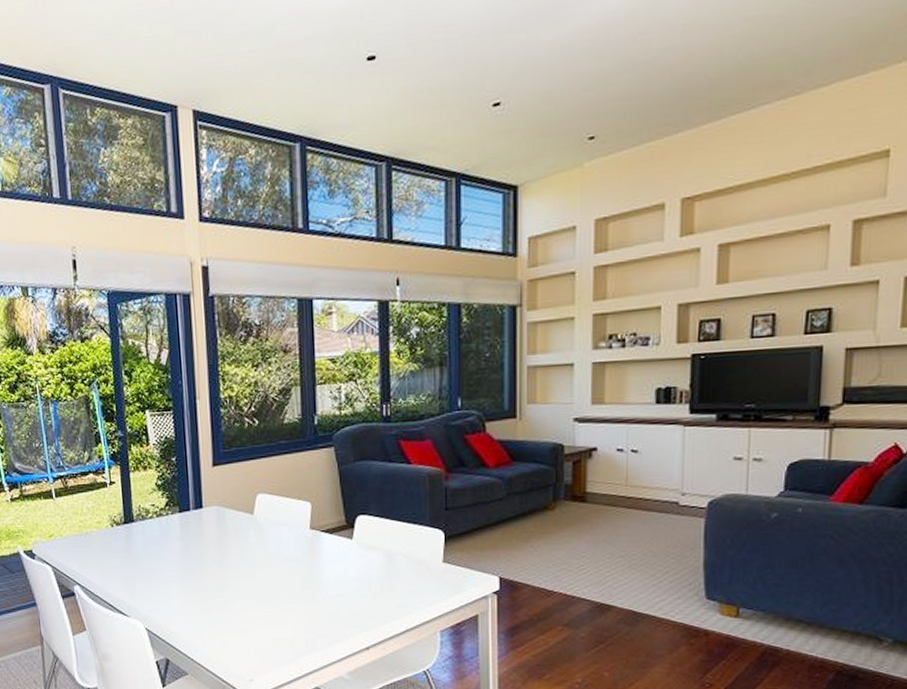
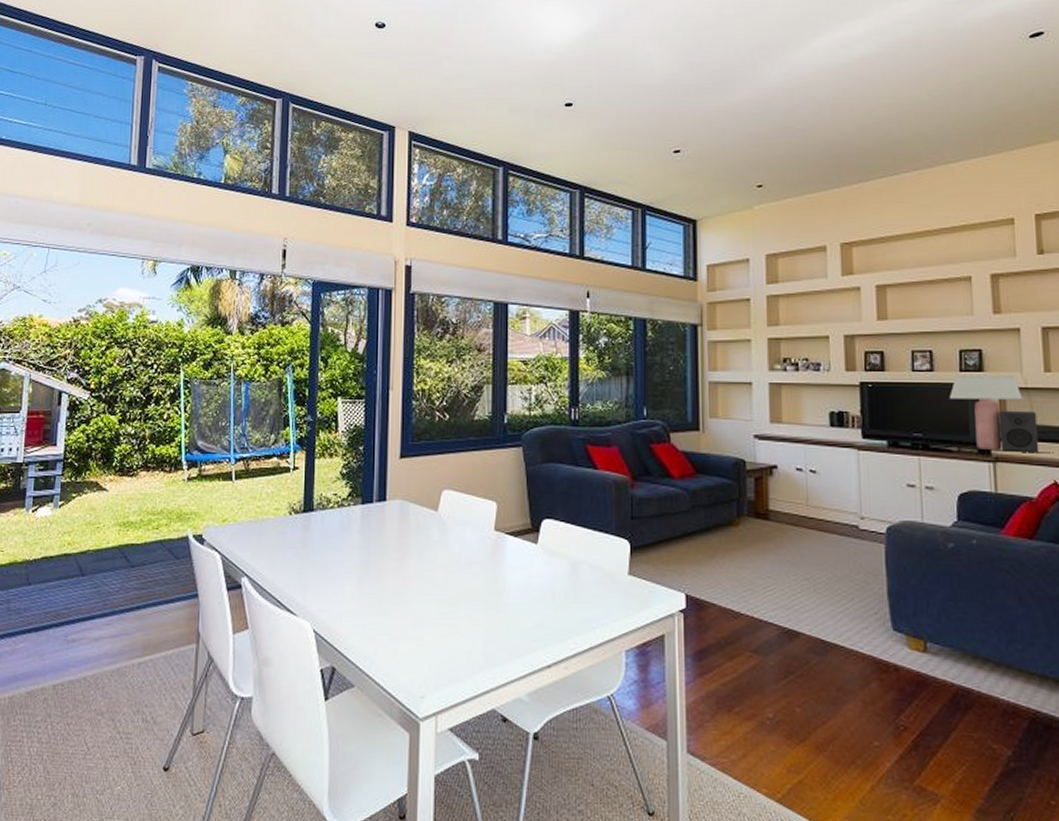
table lamp: none [789,334,872,417] -> present [949,374,1023,451]
speaker: none [840,371,886,418] -> present [999,410,1039,453]

